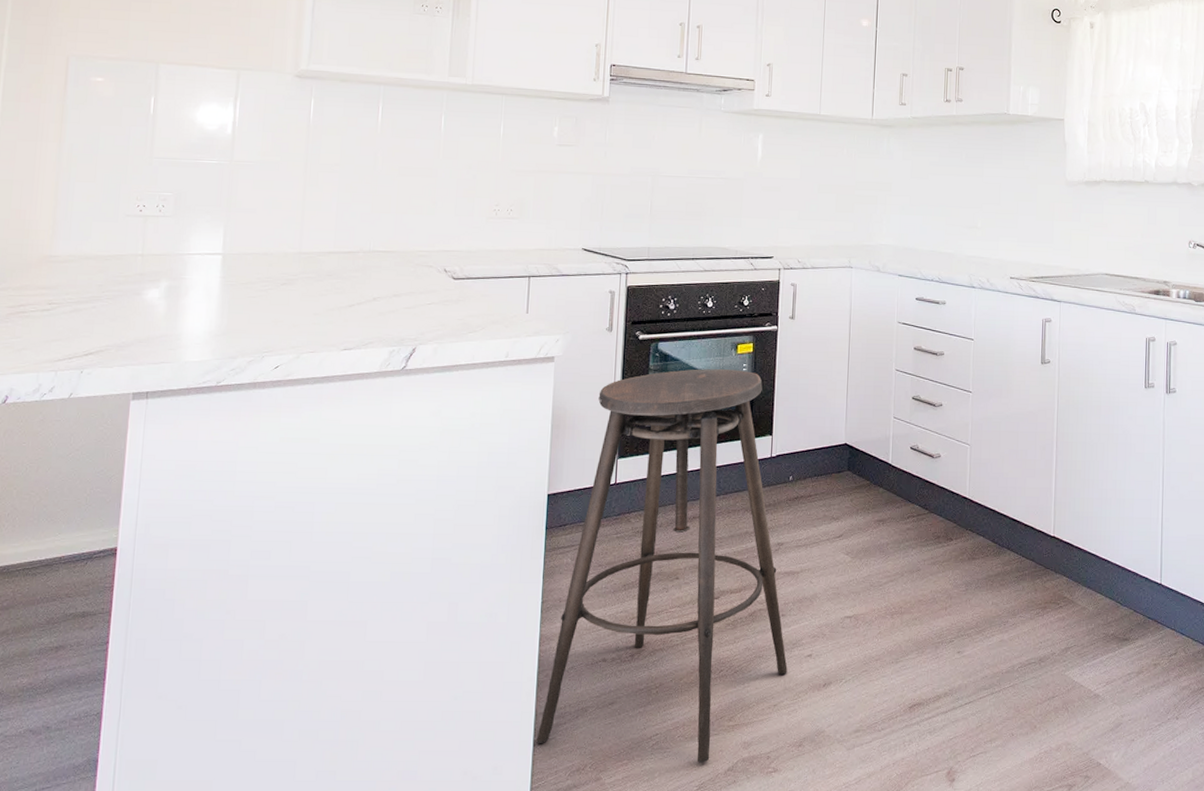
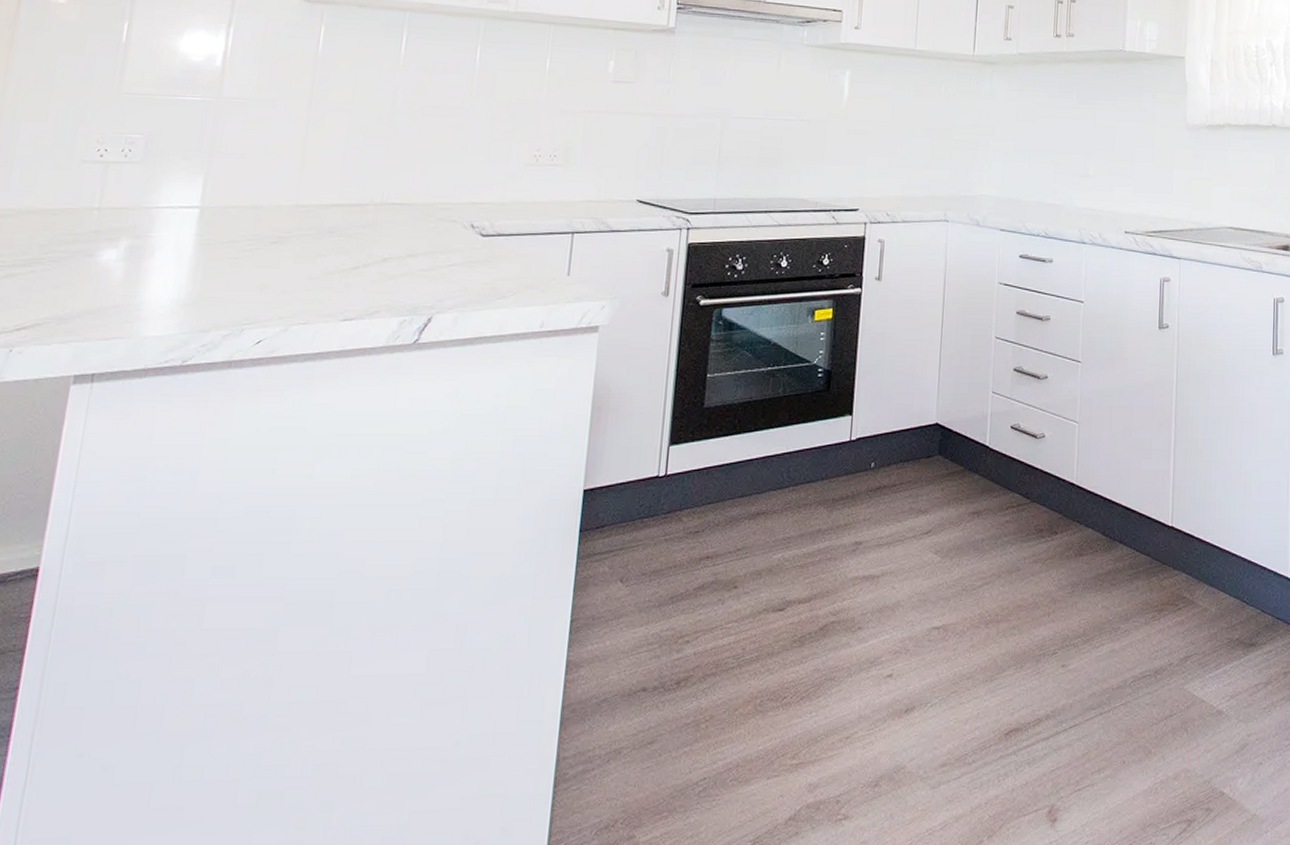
stool: present [536,369,788,763] -> none [557,338,864,812]

